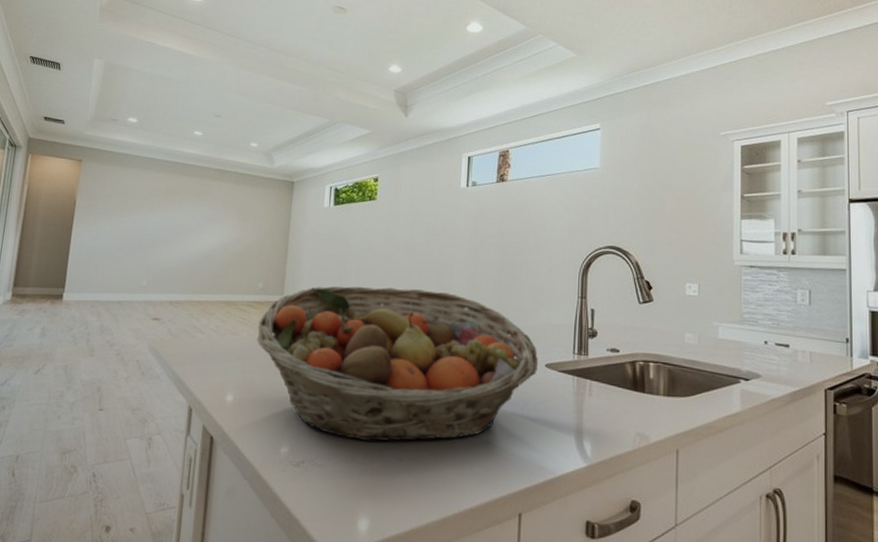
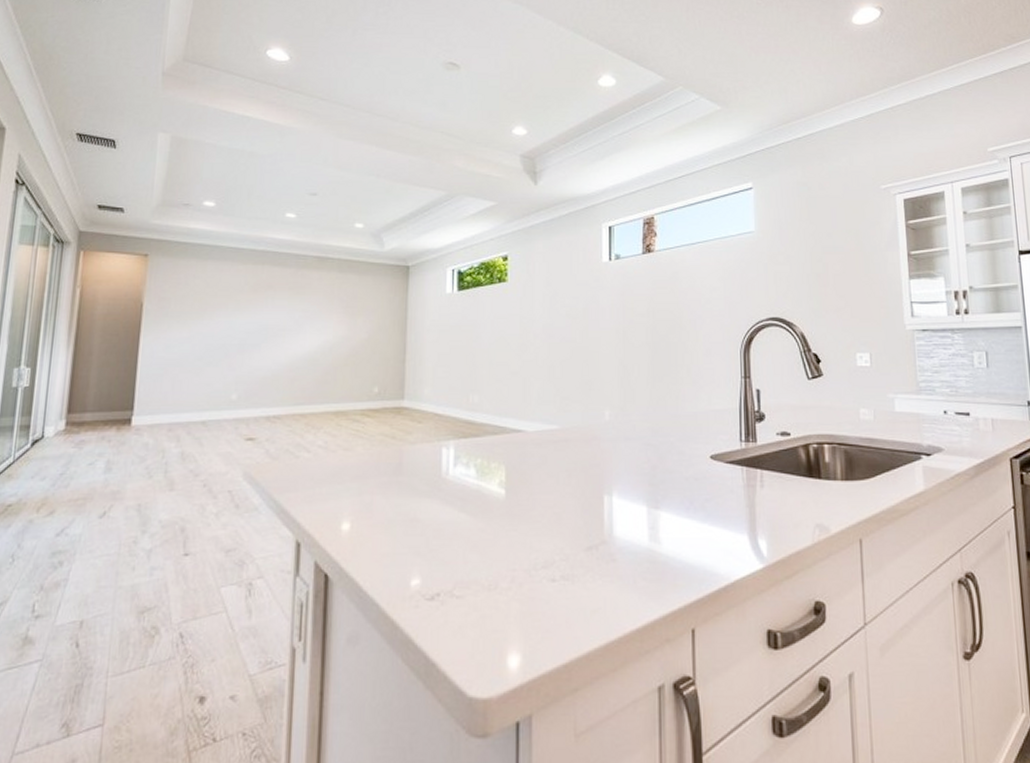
fruit basket: present [257,286,538,442] -> none [375,381,702,562]

